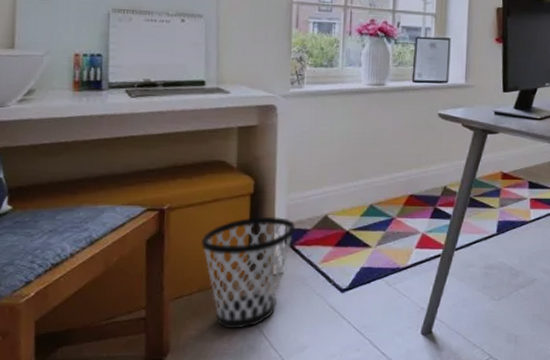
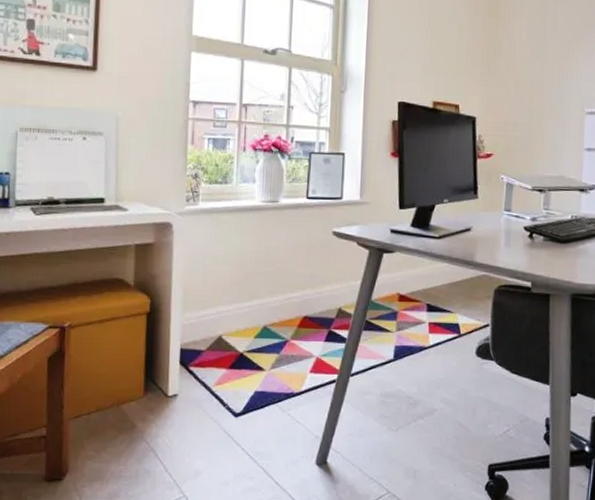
wastebasket: present [200,216,295,329] -> none [98,336,190,451]

